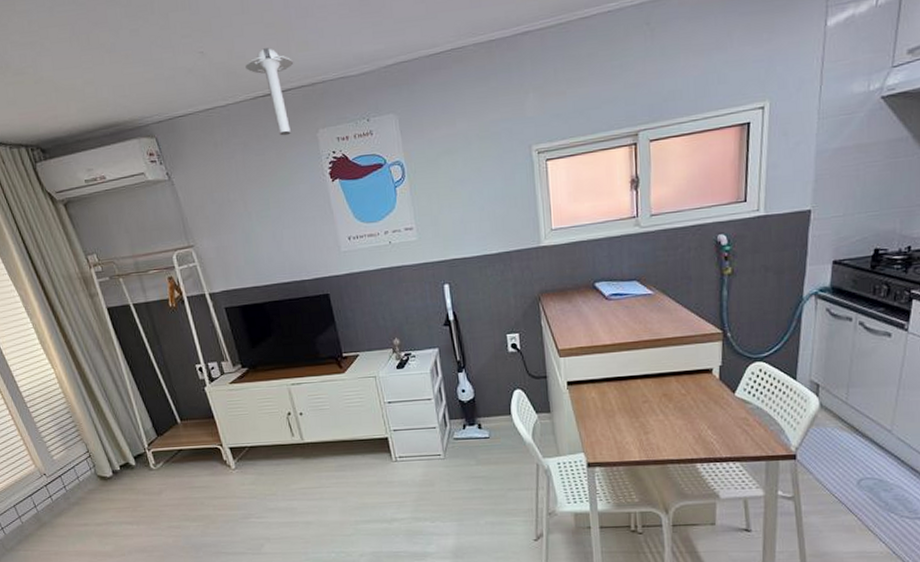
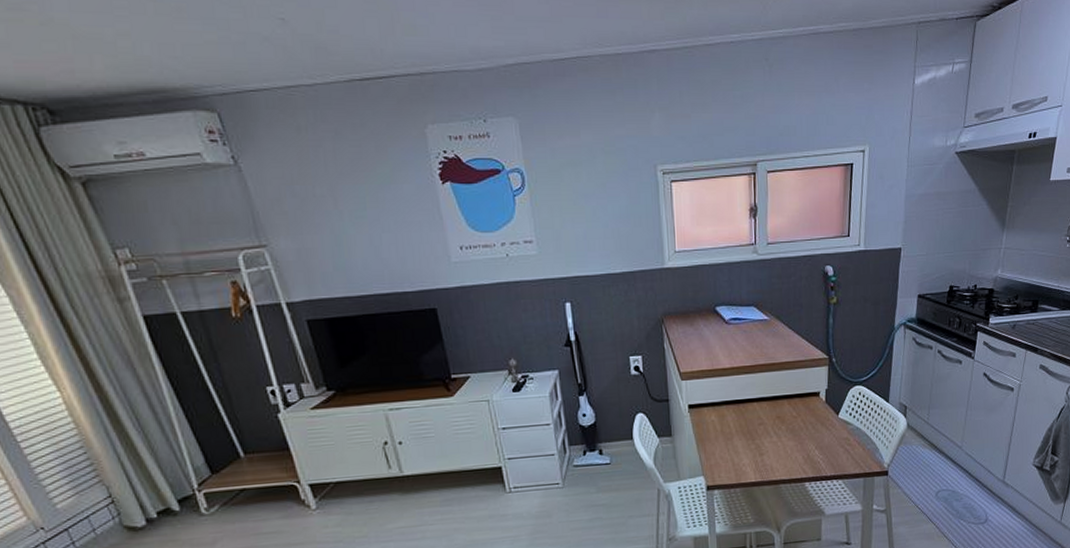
ceiling light: present [245,48,294,136] -> none [339,26,399,128]

